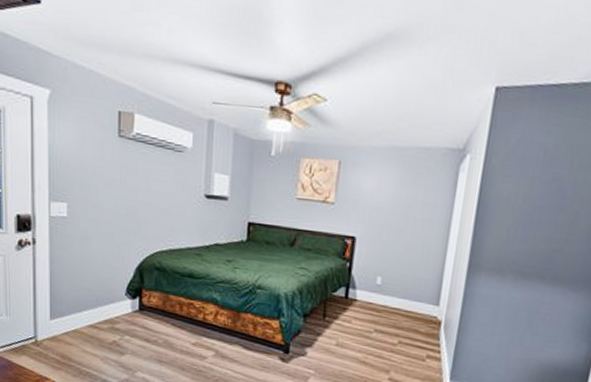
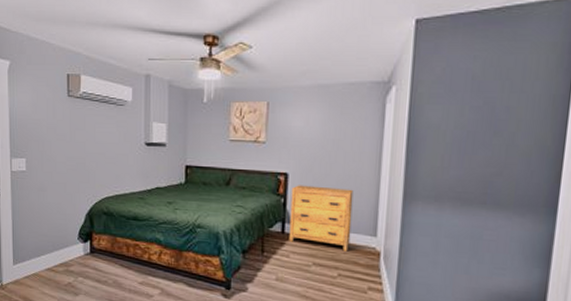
dresser: none [352,250,420,320] -> present [289,185,354,252]

